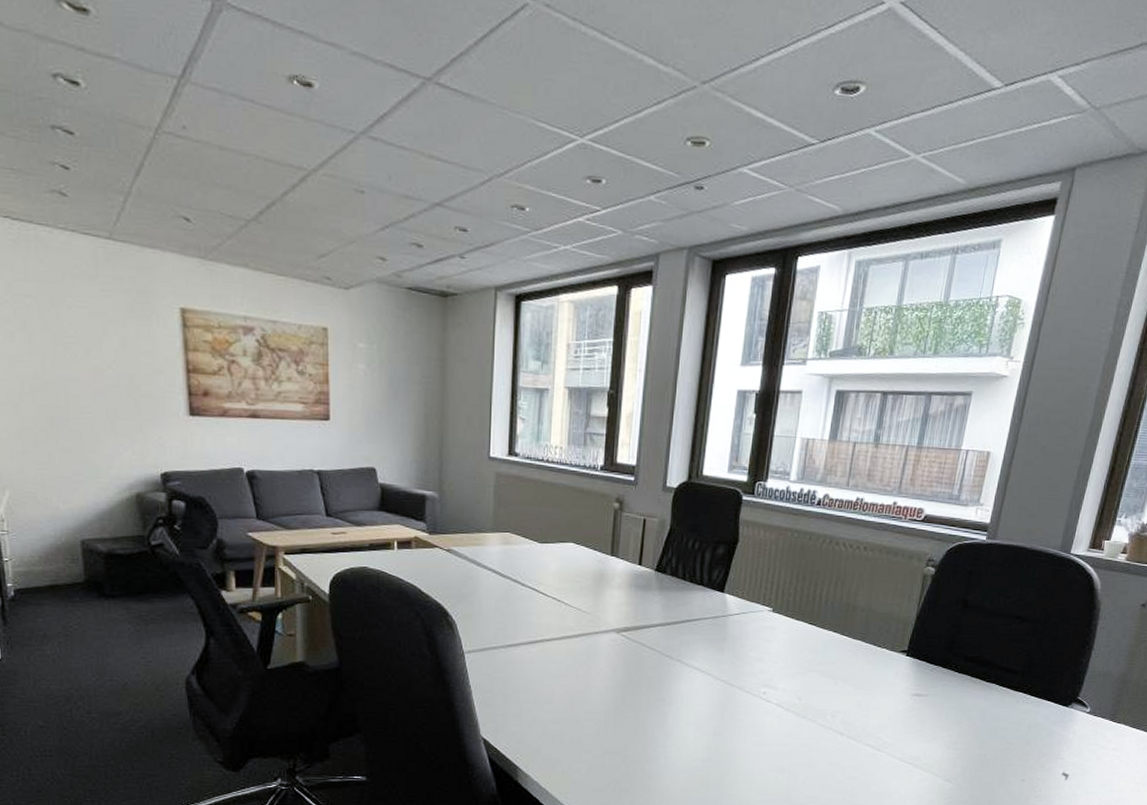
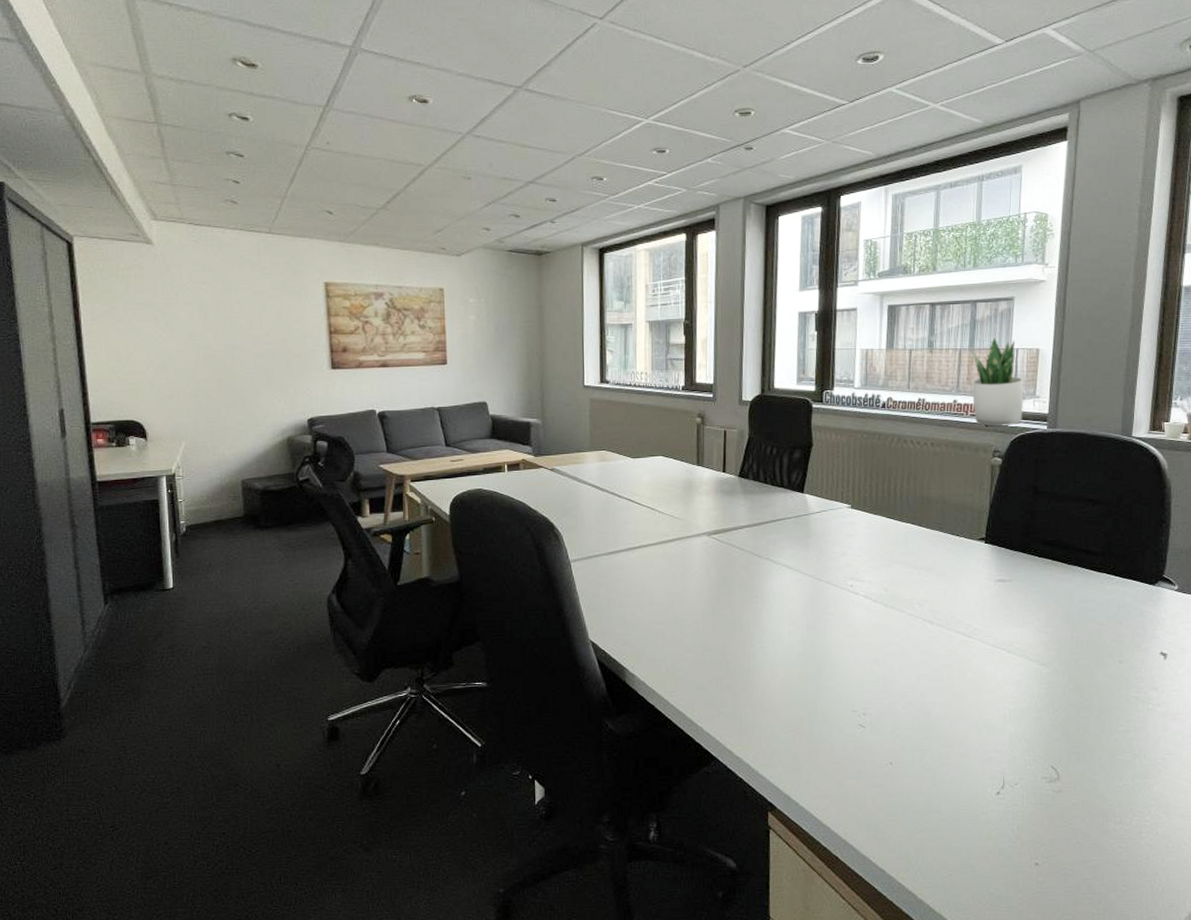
planter: none [913,436,969,534] -> present [968,338,1024,427]

